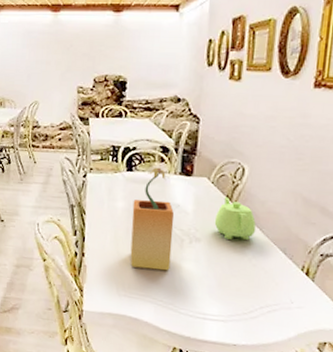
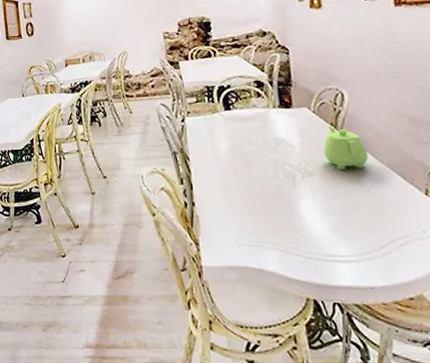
potted plant: present [130,167,175,271] -> none [236,103,287,212]

